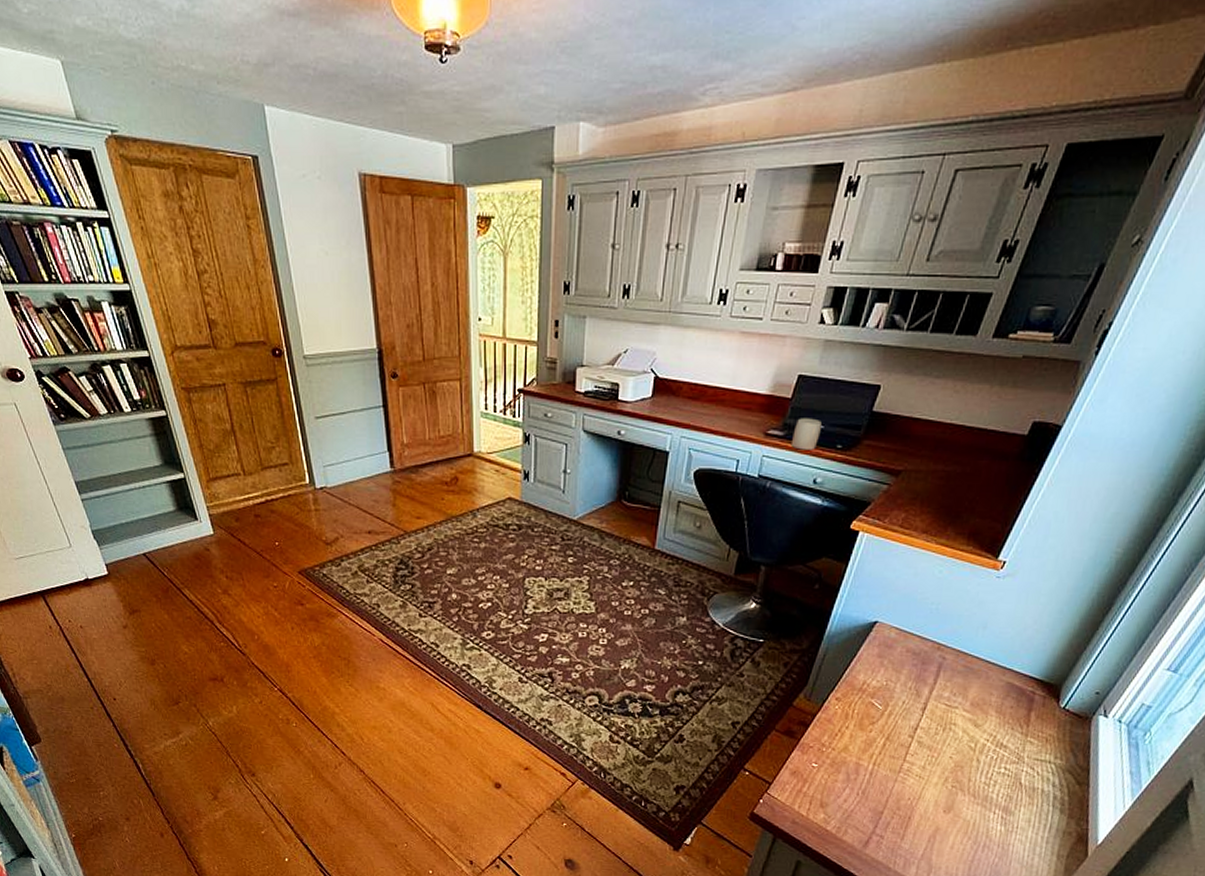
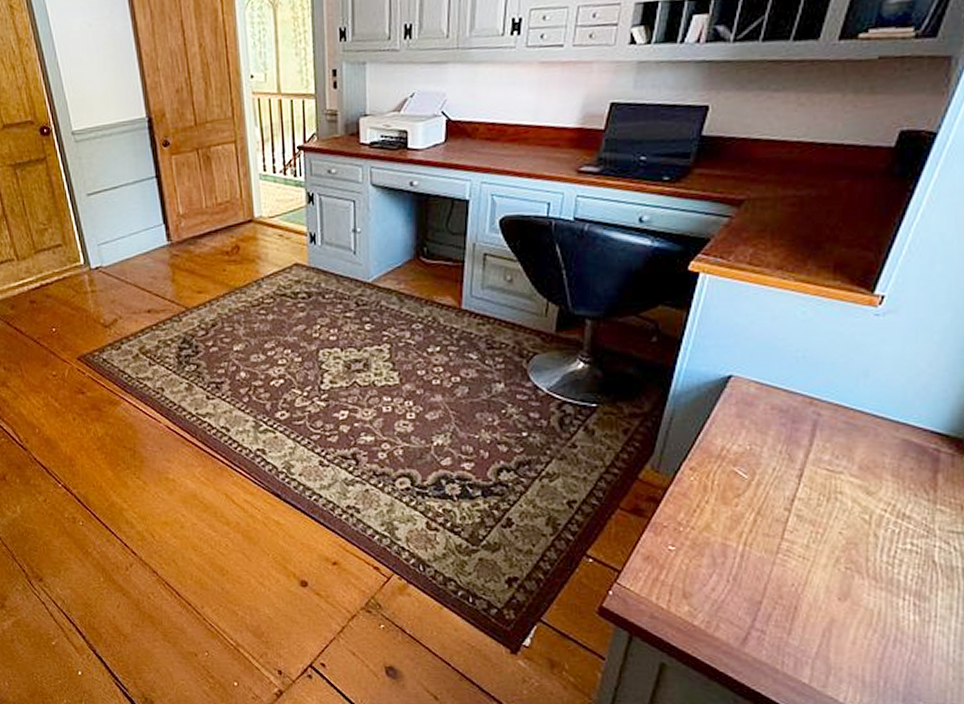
mug: present [790,418,822,450] -> none [608,149,643,186]

